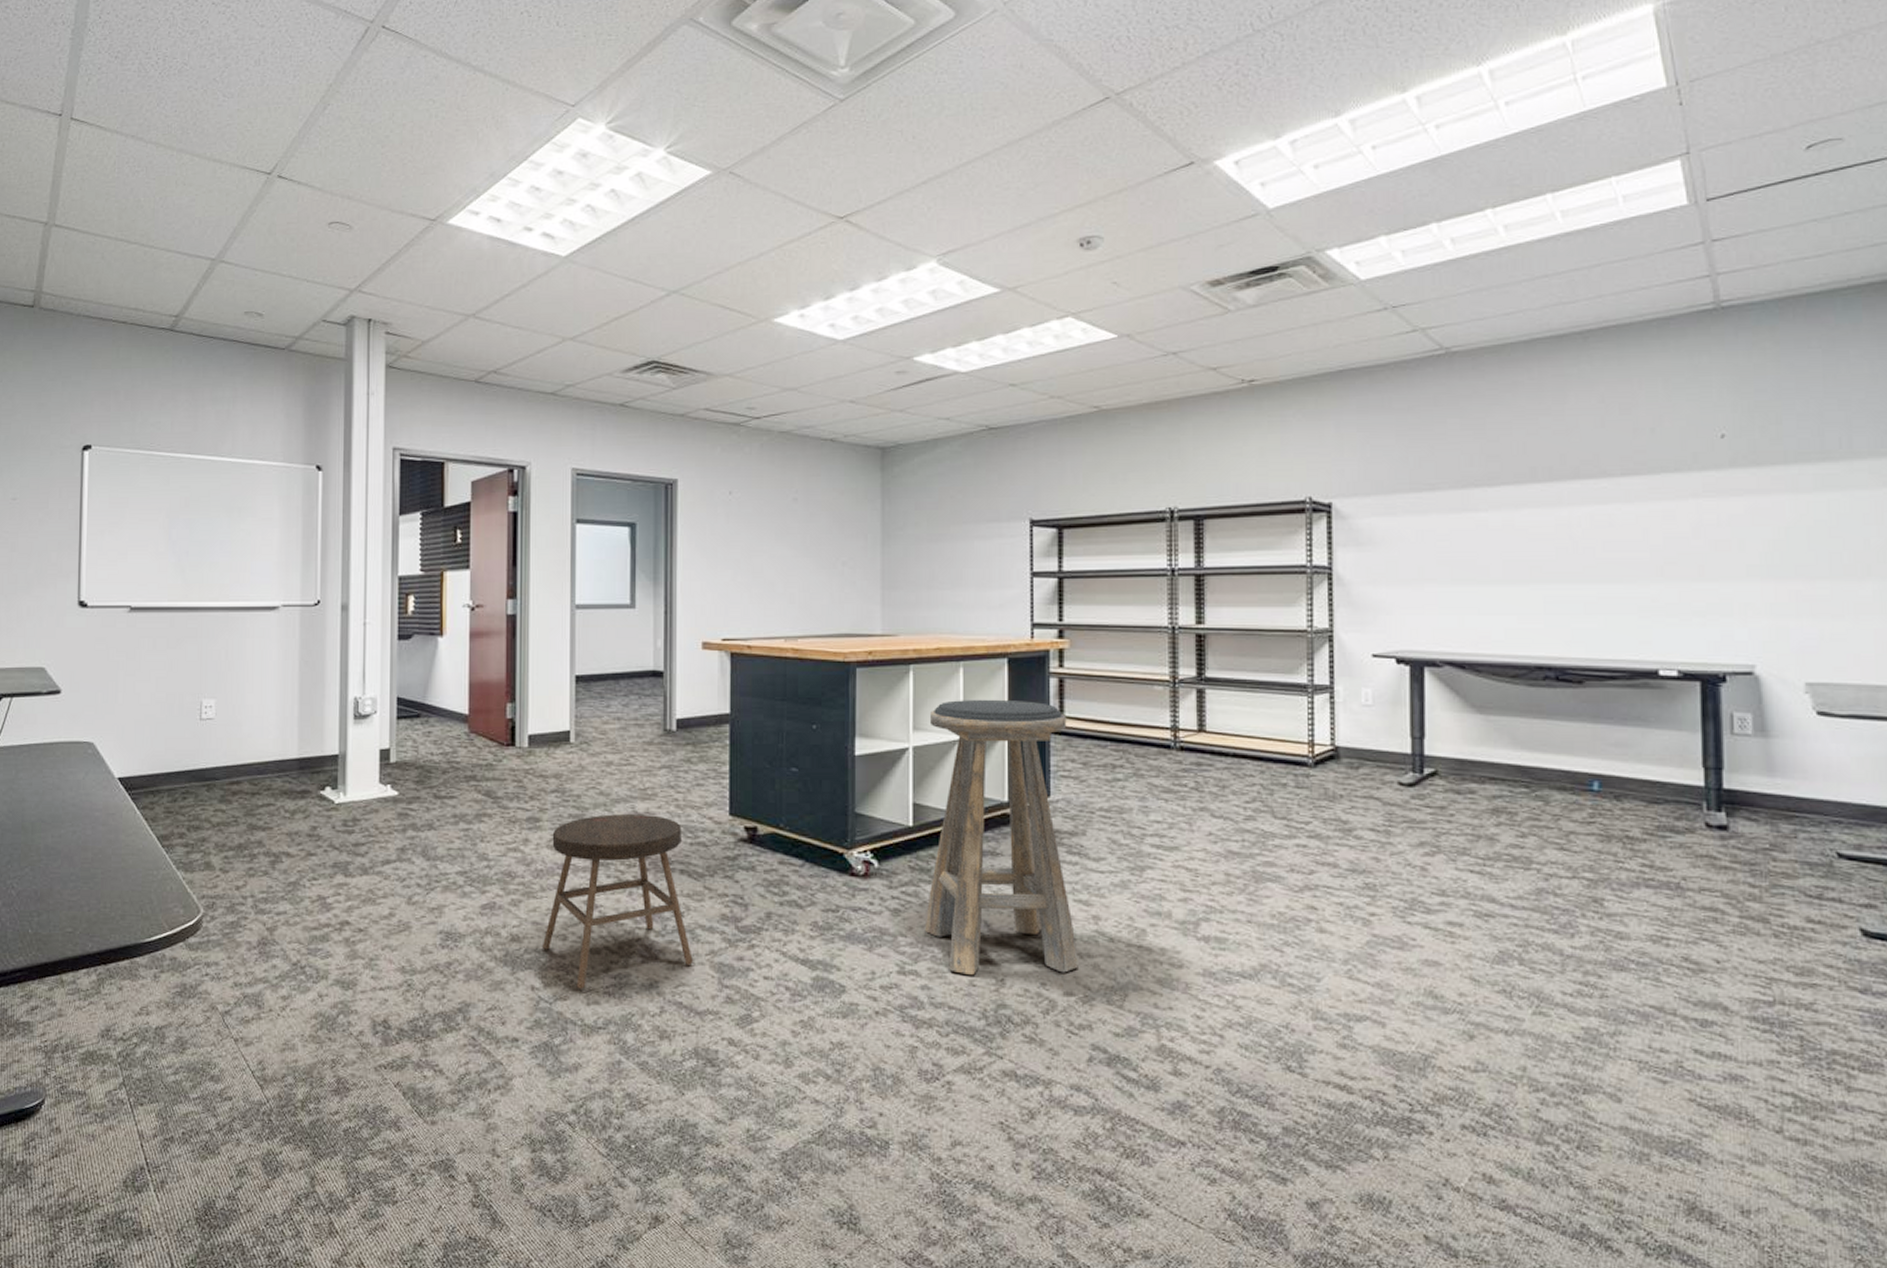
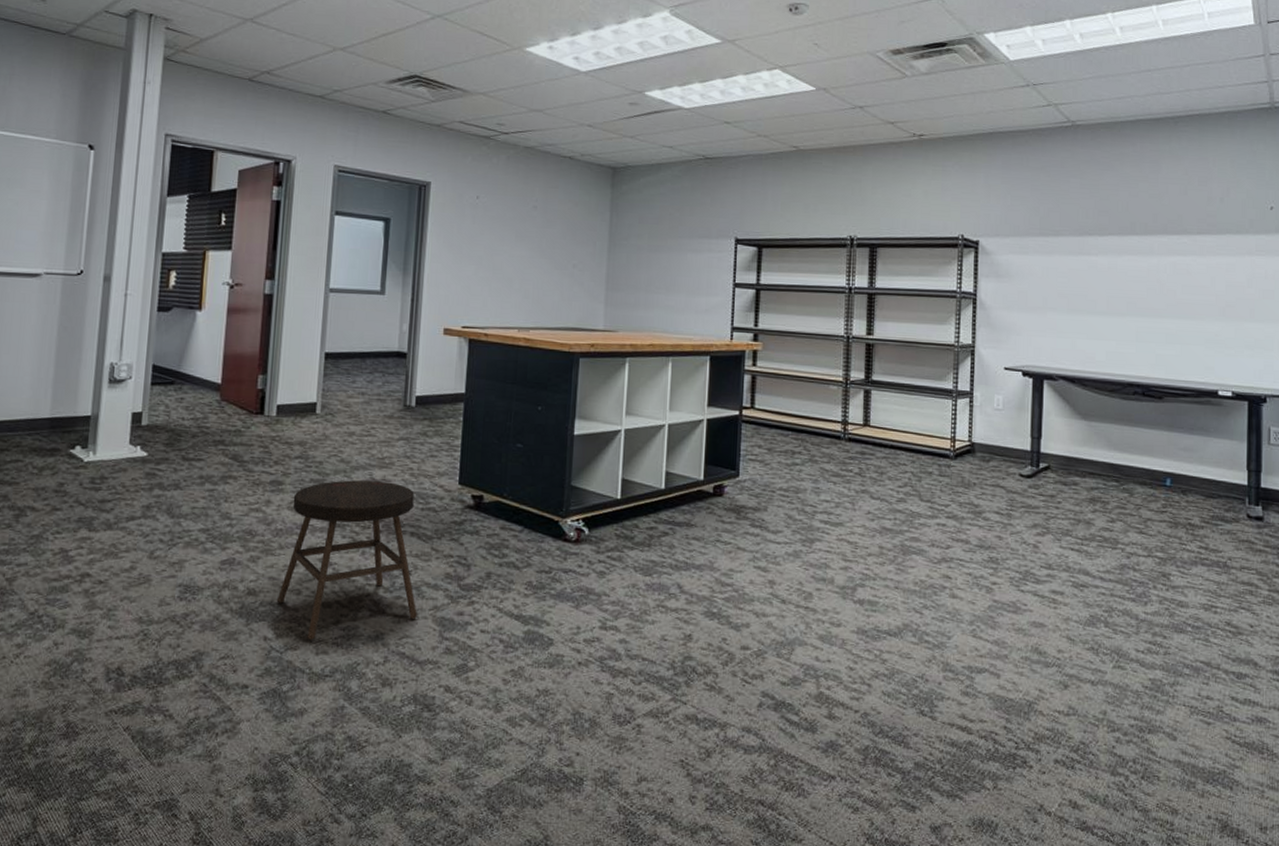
stool: present [924,699,1078,975] -> none [625,390,757,630]

